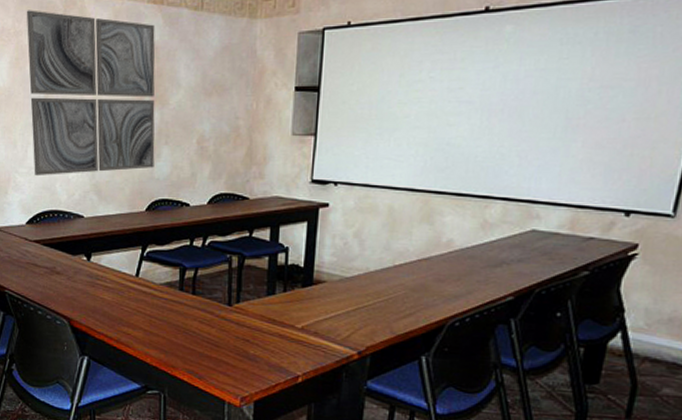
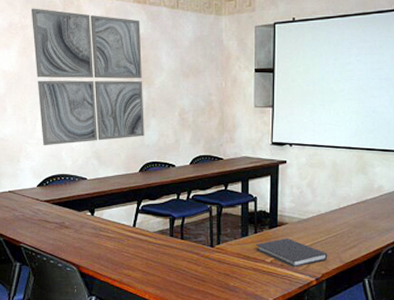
diary: none [284,300,375,337] -> present [256,238,328,267]

